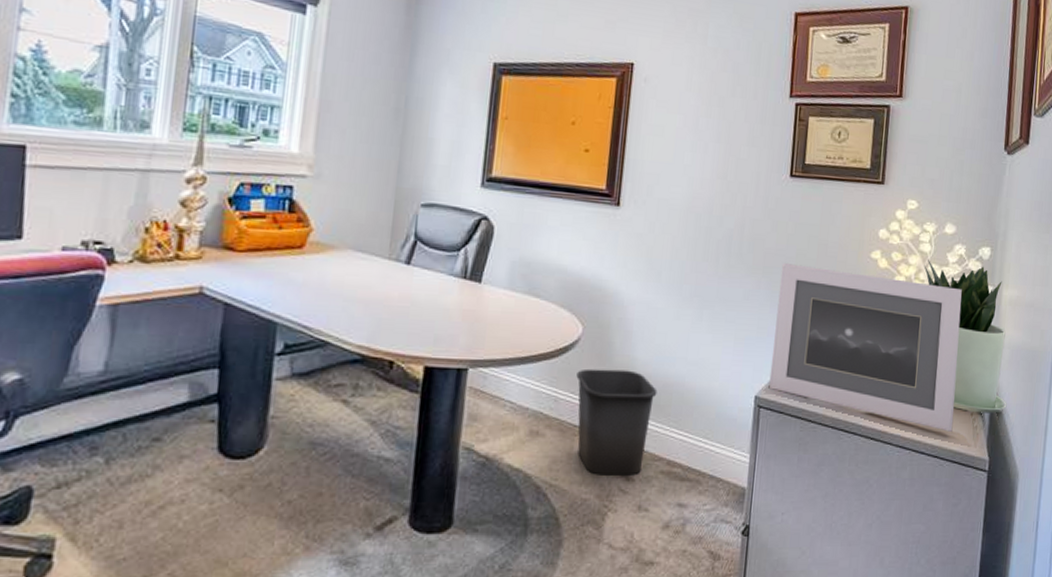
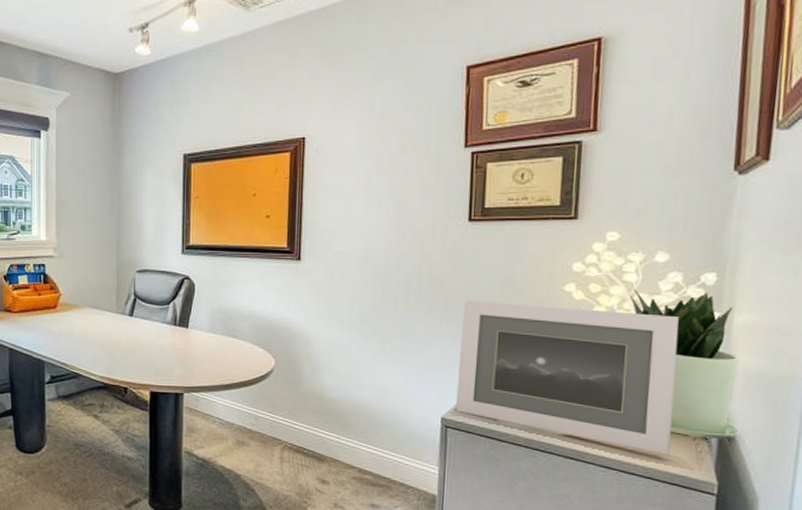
waste bin: present [576,368,658,476] -> none [272,393,346,479]

